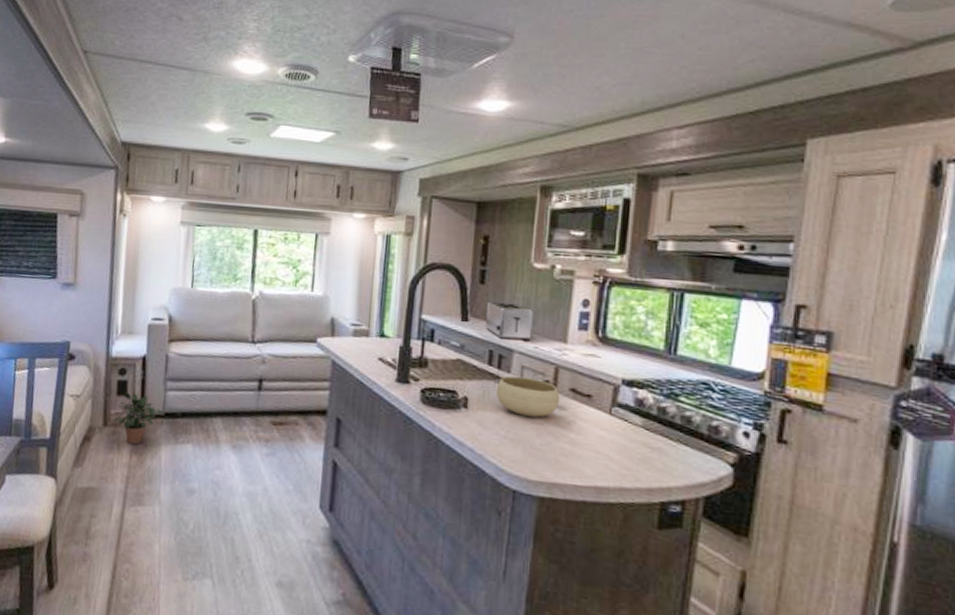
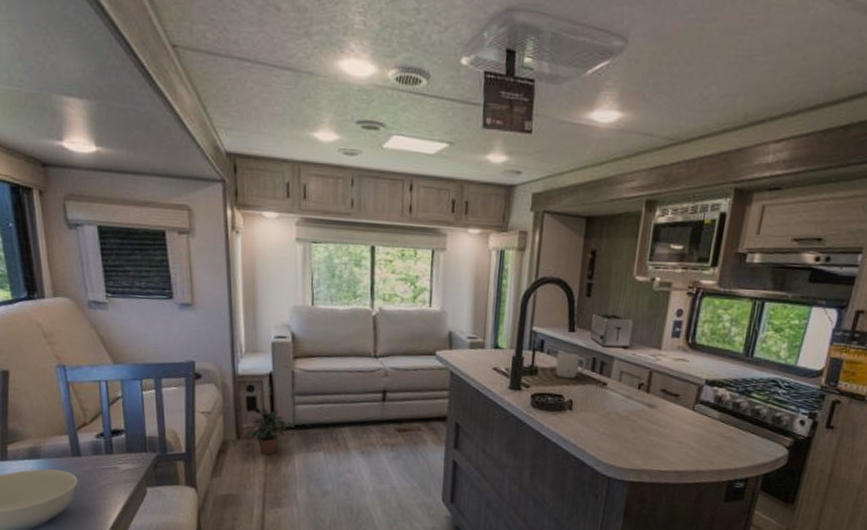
mug: none [447,343,482,373] -> present [555,352,587,379]
bowl: present [495,375,560,418] -> none [597,380,653,416]

